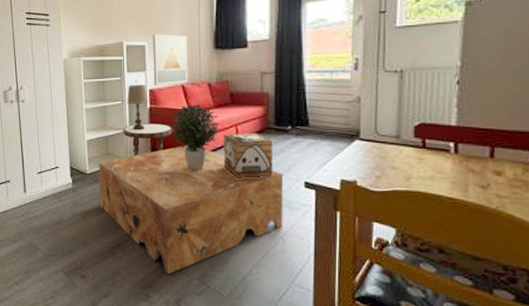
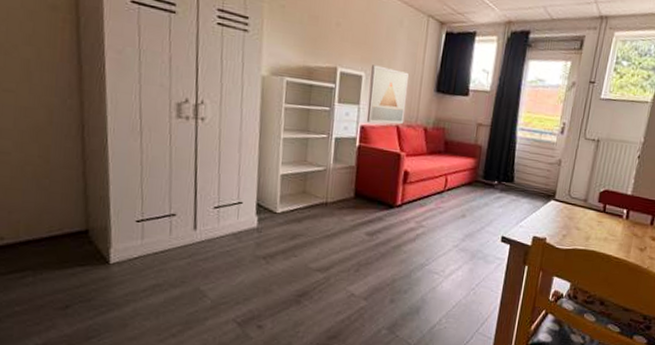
coffee table: present [98,145,283,275] -> none [288,190,483,325]
side table: present [124,124,173,156] -> none [326,162,381,198]
table lamp: present [127,84,149,131] -> none [334,117,359,170]
potted plant: present [171,104,220,171] -> none [379,146,431,219]
decorative box: present [223,133,273,179] -> none [428,182,478,231]

